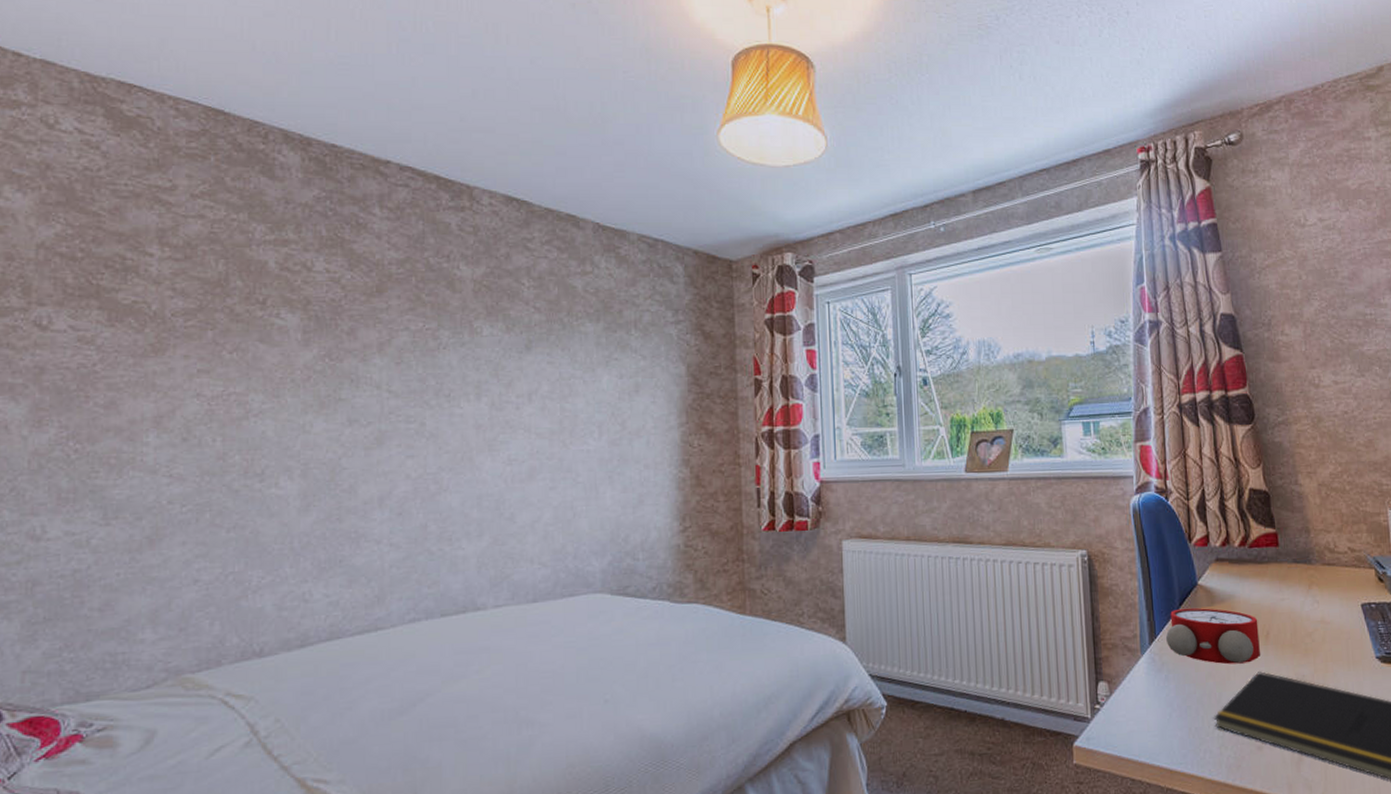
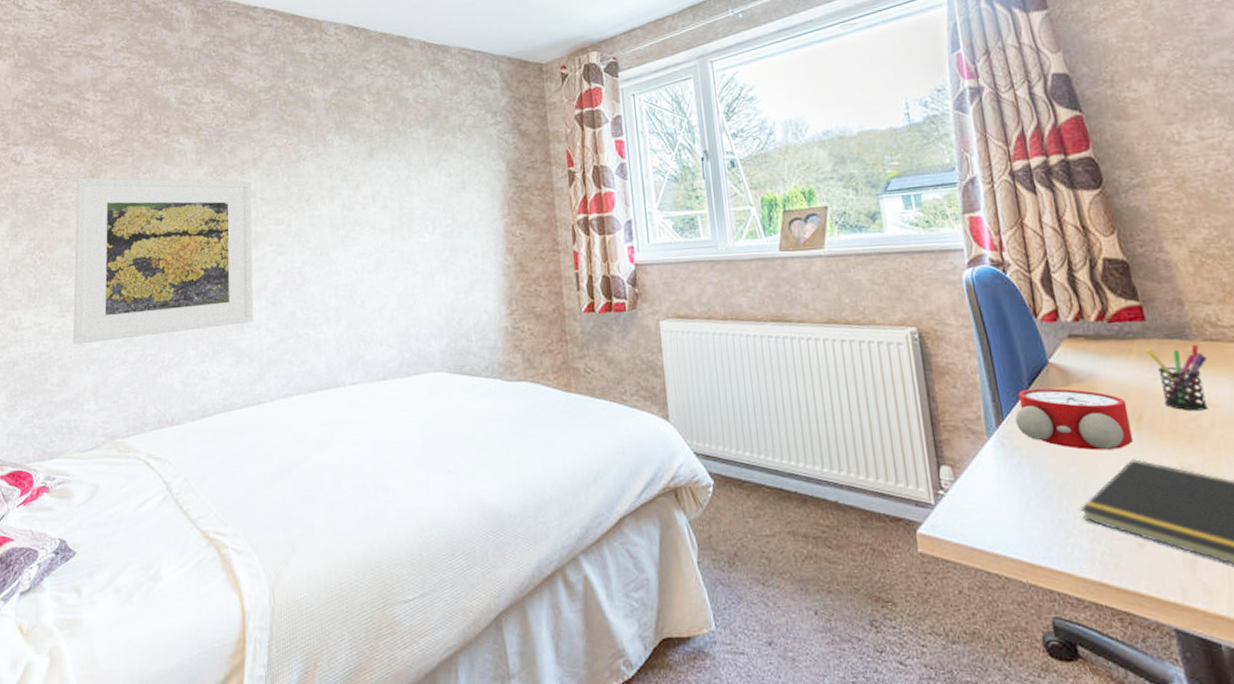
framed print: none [124,353,376,560] -> present [73,177,254,345]
pen holder: none [1277,568,1324,628] -> present [1146,344,1209,411]

